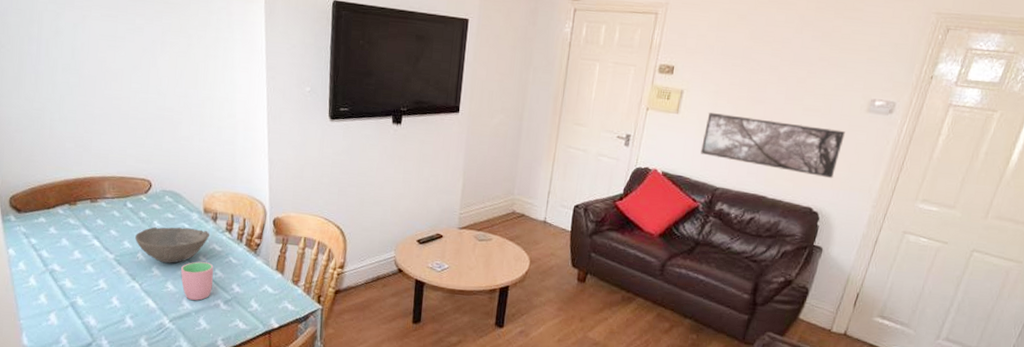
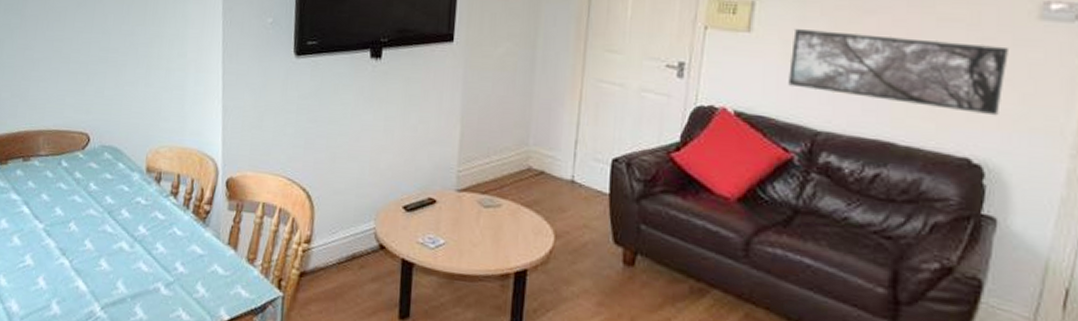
bowl: present [135,227,210,263] -> none [68,190,153,235]
cup: present [181,261,214,301] -> none [117,233,155,283]

